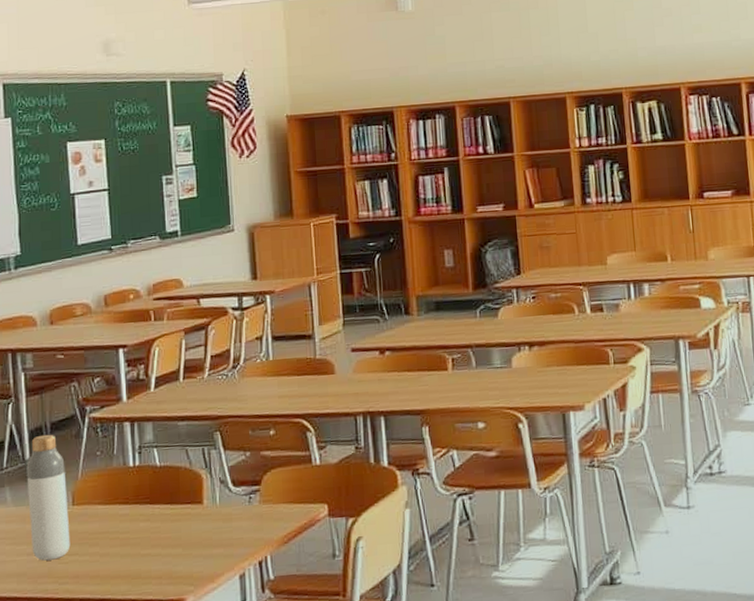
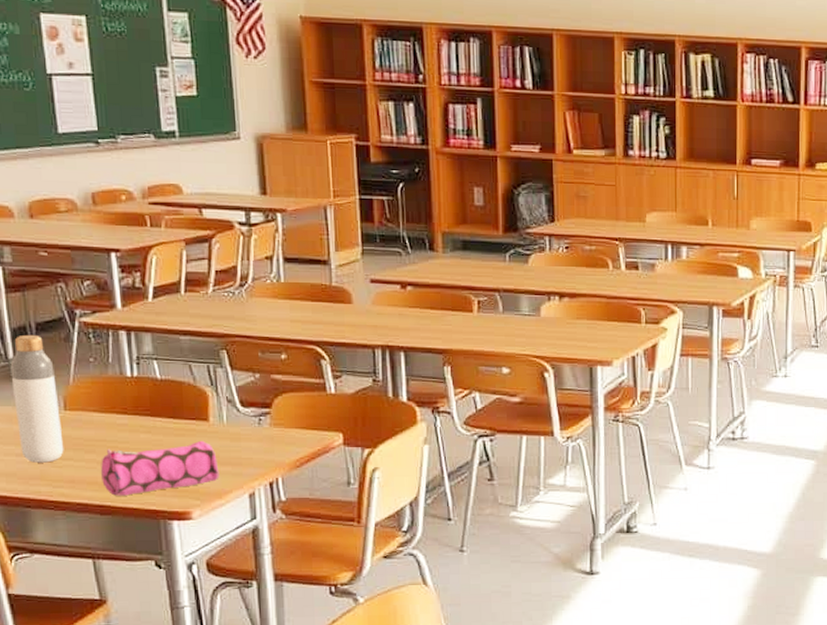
pencil case: none [103,524,212,588] -> present [101,440,220,496]

